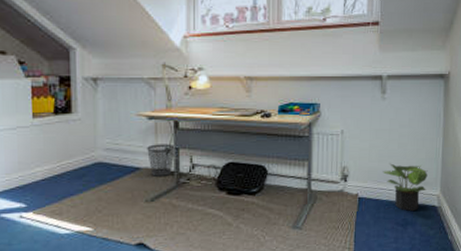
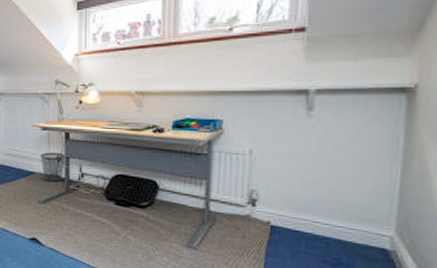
potted plant: present [382,163,428,212] -> none [305,191,376,252]

